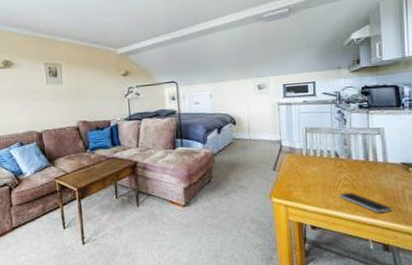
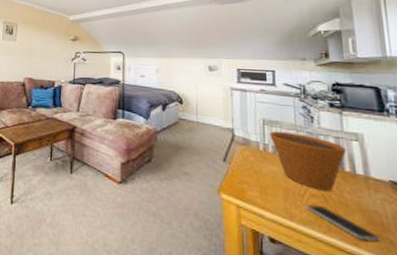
flower pot: none [311,136,370,181] -> present [269,131,346,192]

